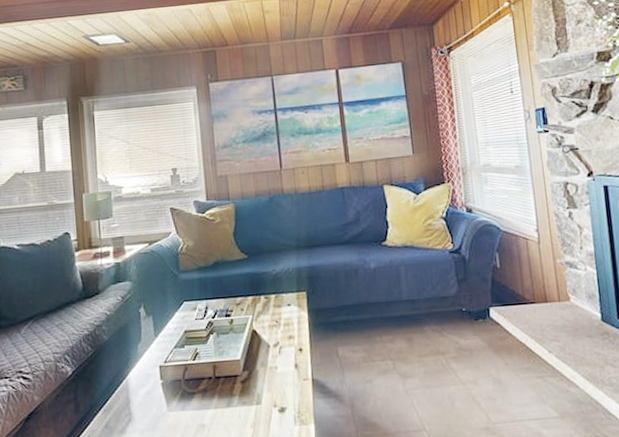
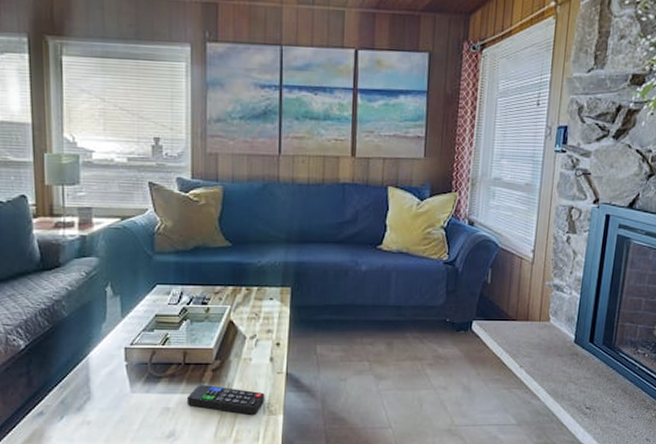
remote control: none [220,397,295,426] -> present [186,385,265,415]

